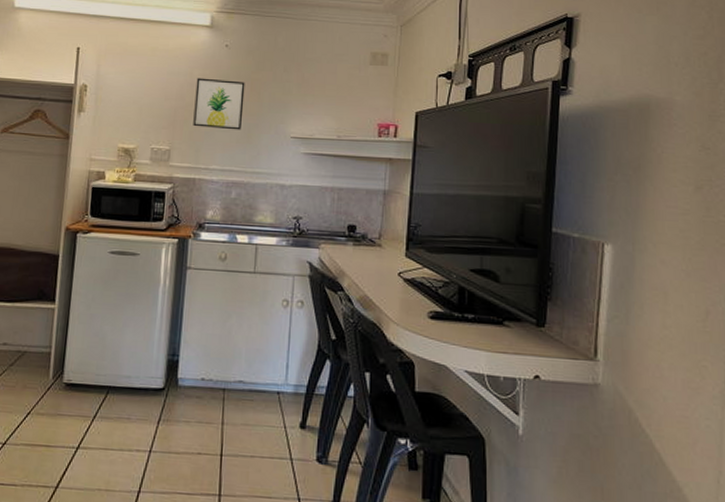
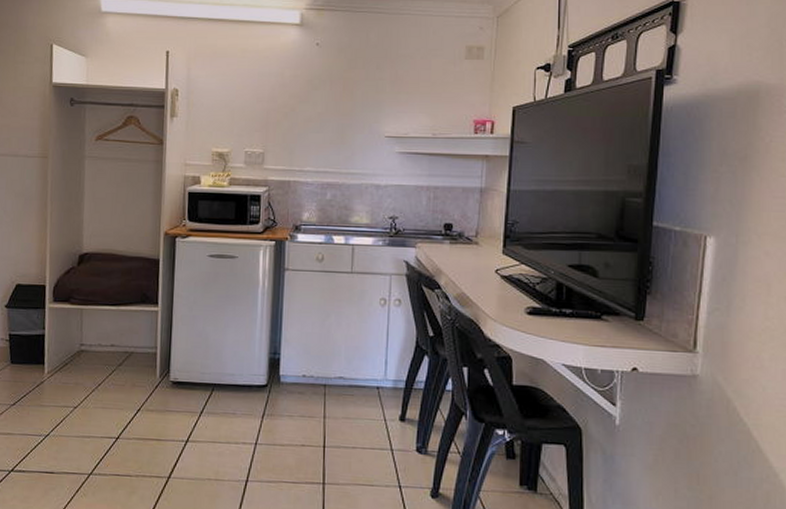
wall art: present [193,77,245,130] -> none [286,78,338,131]

